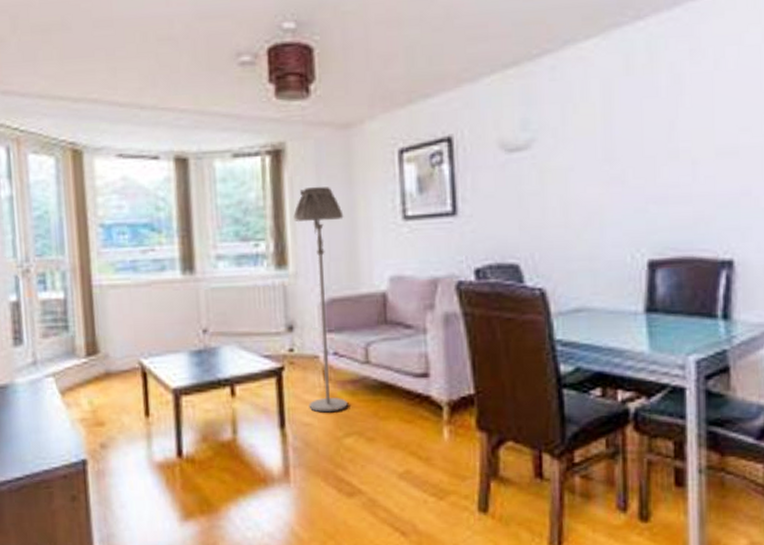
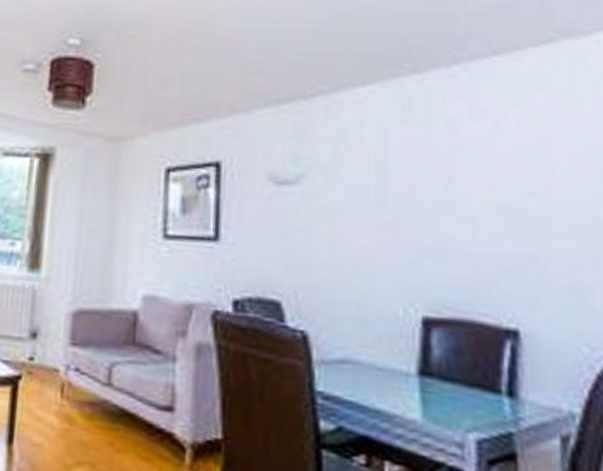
floor lamp: present [293,186,348,413] -> none [41,193,104,435]

